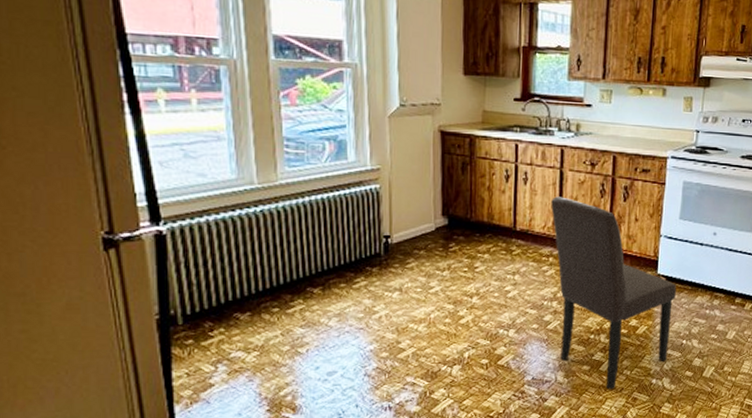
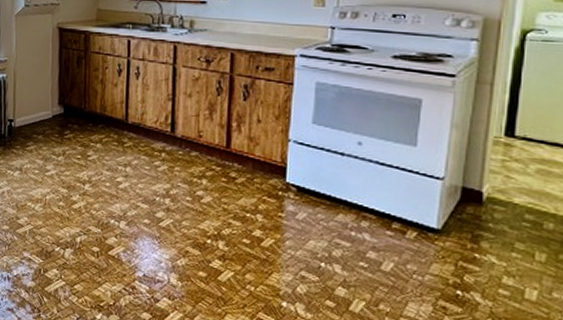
chair: present [551,196,676,390] -> none [163,92,310,304]

